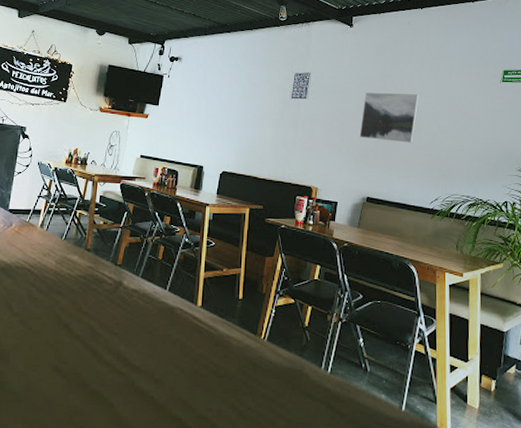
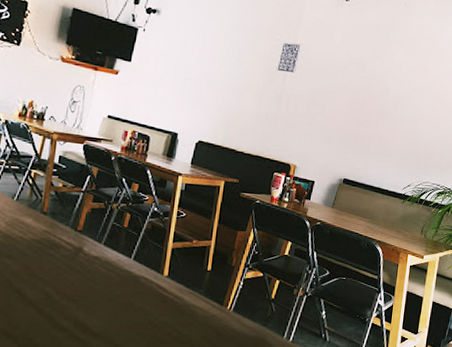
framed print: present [359,93,420,143] -> none [343,73,407,129]

